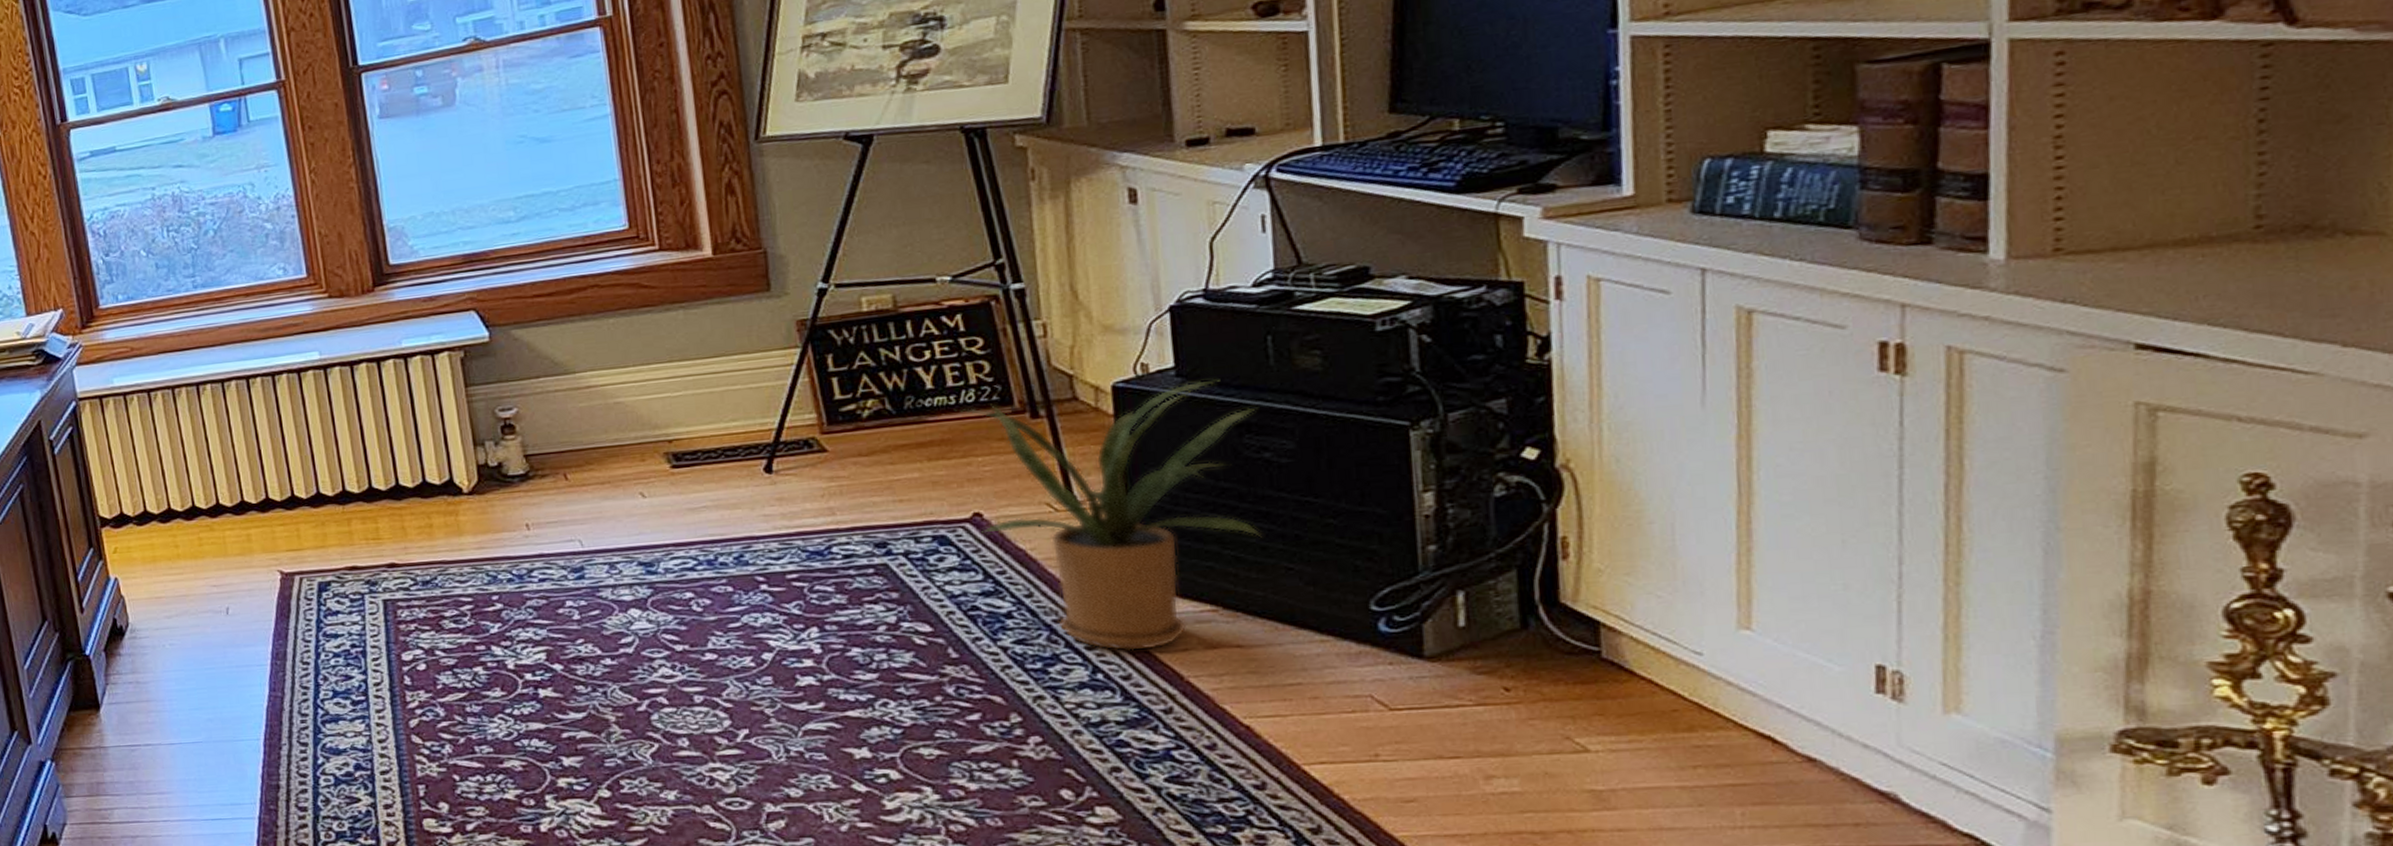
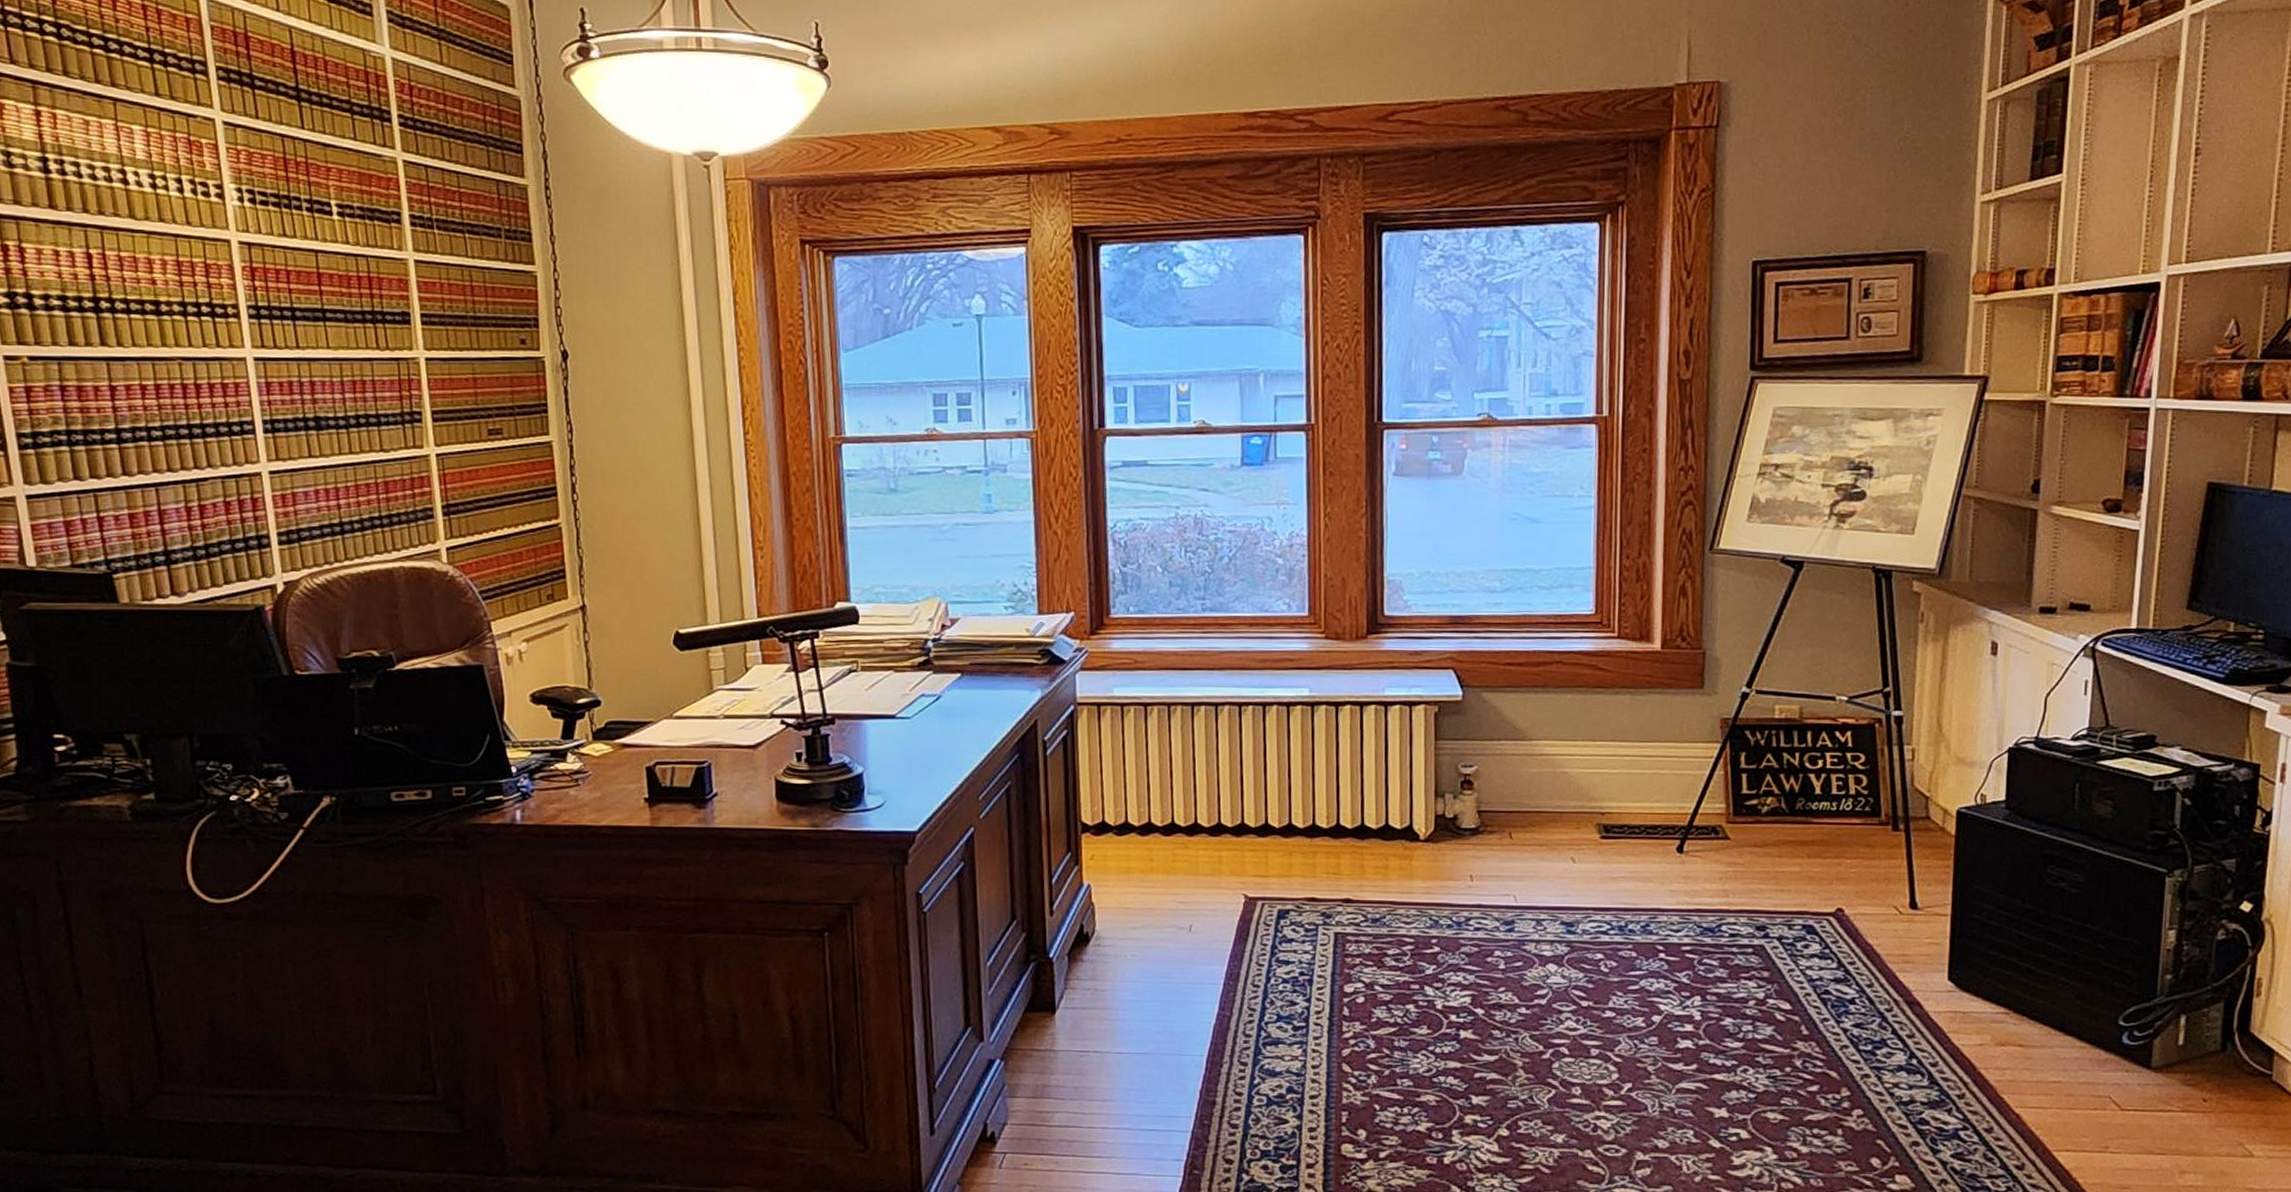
house plant: present [953,379,1262,651] -> none [1834,814,2061,1043]

